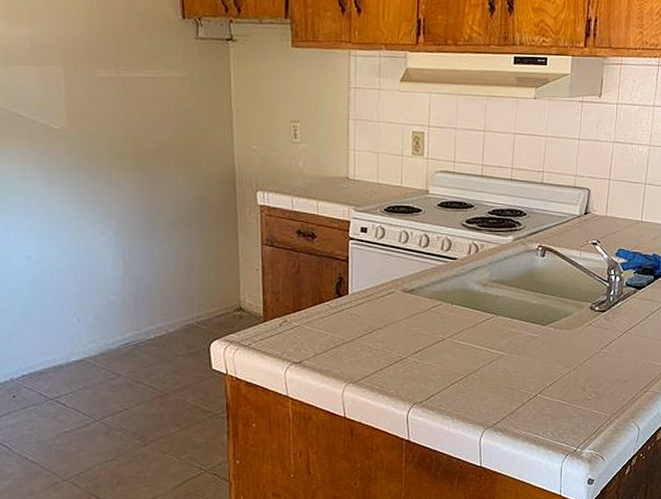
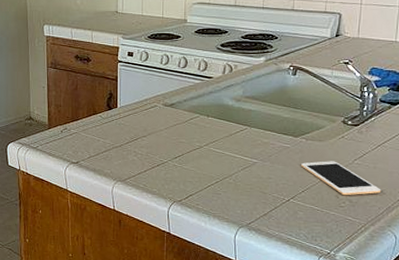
cell phone: none [549,350,626,388] -> present [301,161,381,196]

